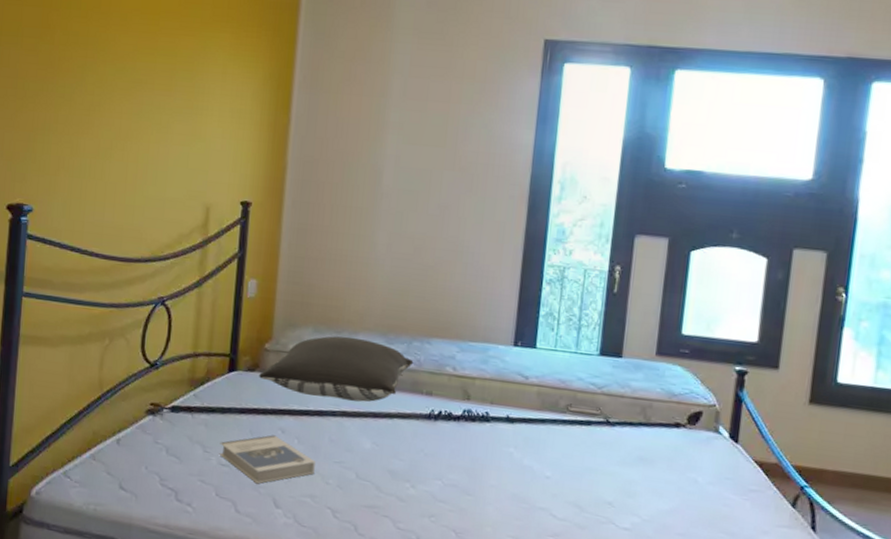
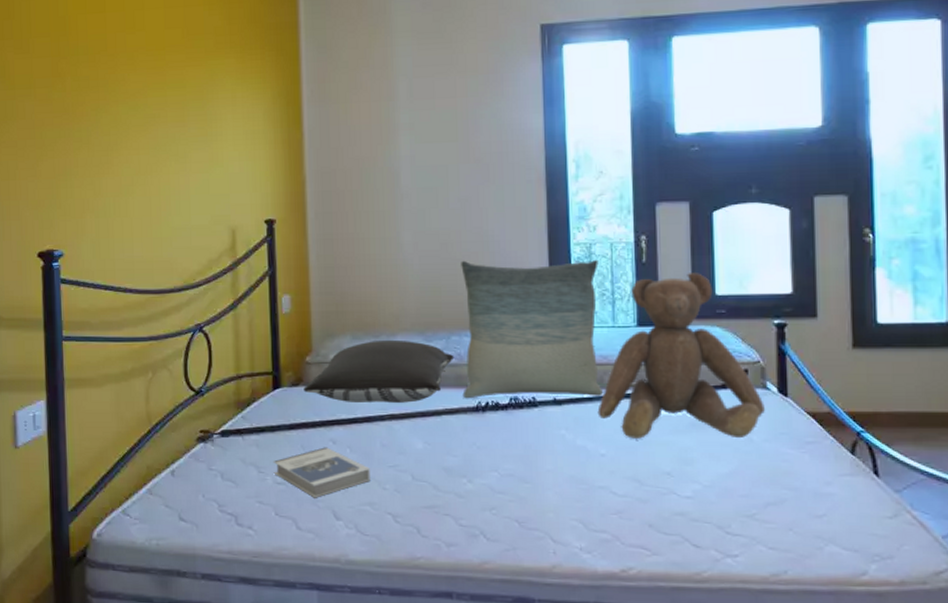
pillow: none [416,267,570,420] -> present [461,259,604,398]
teddy bear: none [548,309,714,479] -> present [597,273,765,439]

